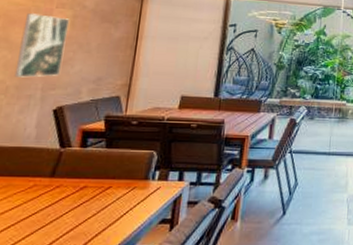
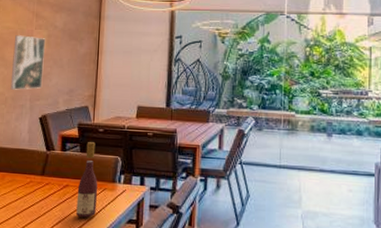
wine bottle: none [94,135,127,222] -> present [76,141,98,218]

